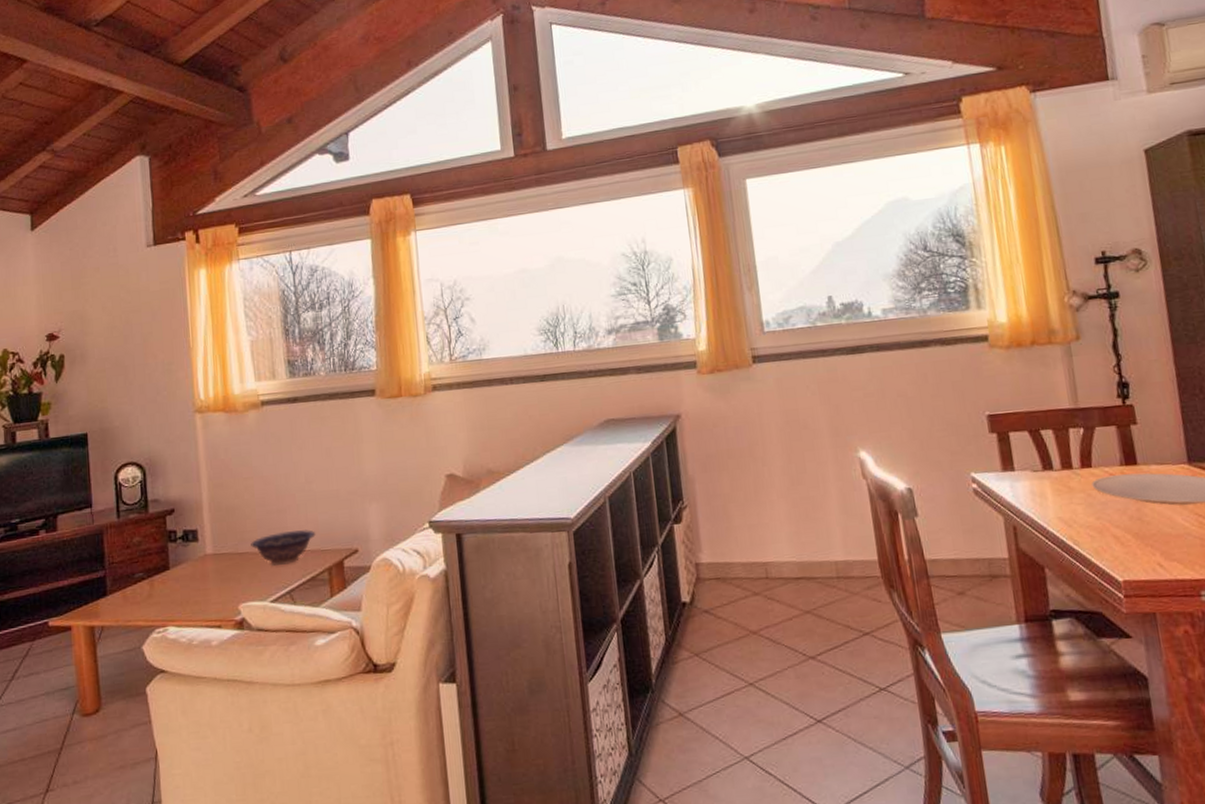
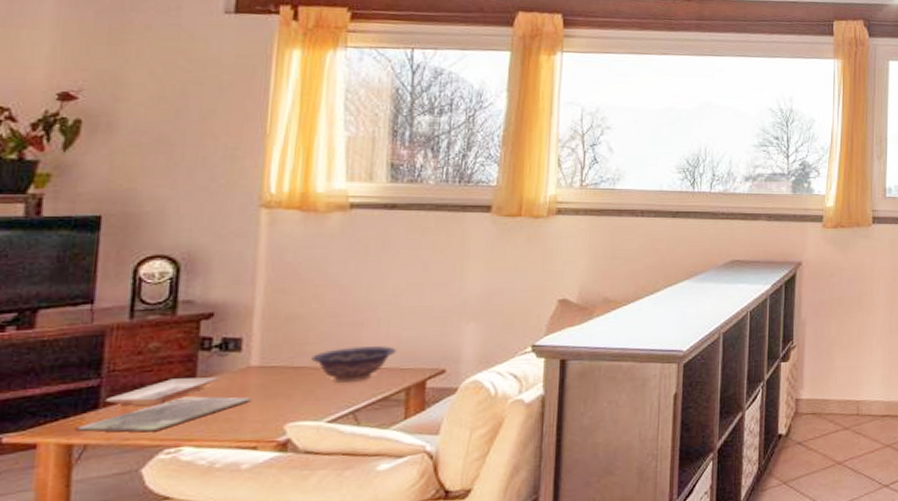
magazine: none [94,581,211,615] -> present [75,396,252,433]
tray: none [110,565,185,593] -> present [105,377,218,406]

